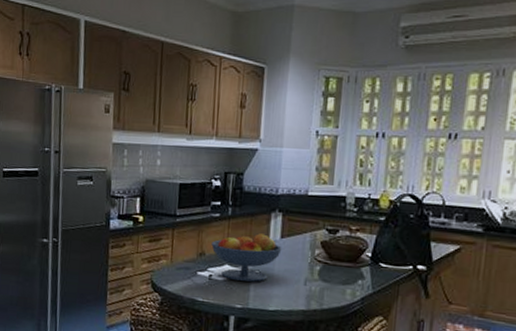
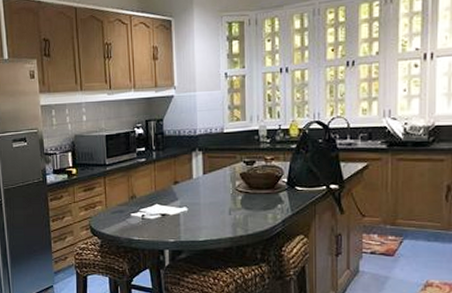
fruit bowl: present [211,233,282,282] -> none [141,172,205,217]

